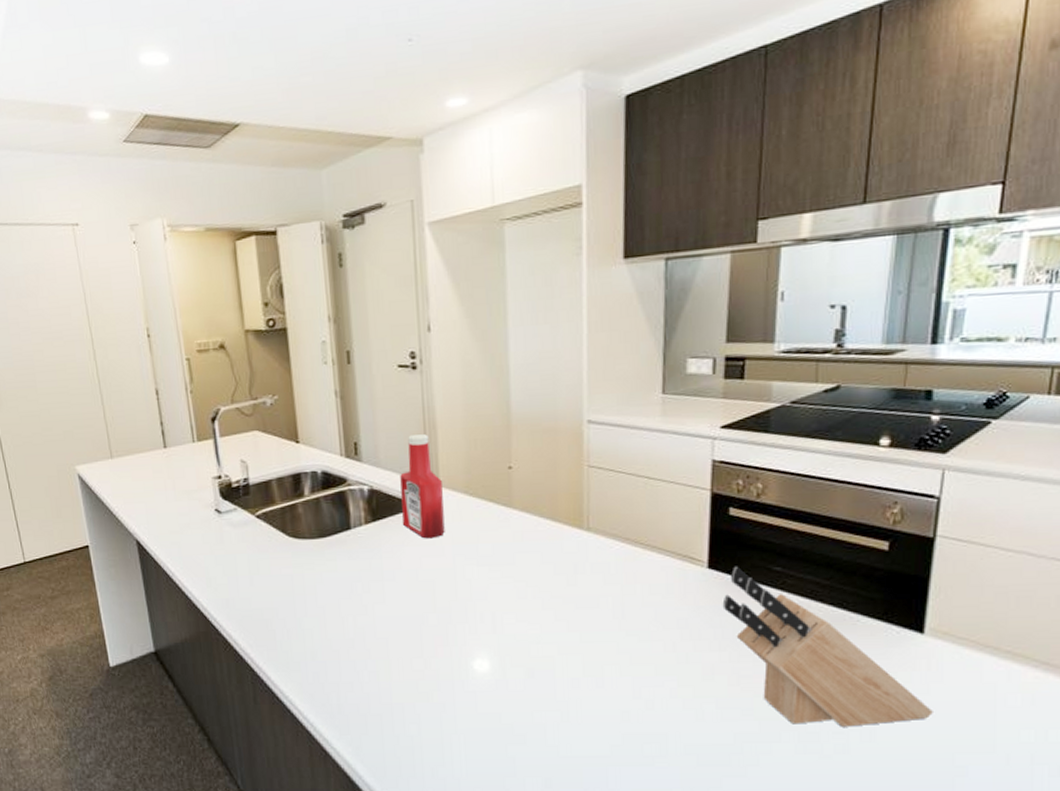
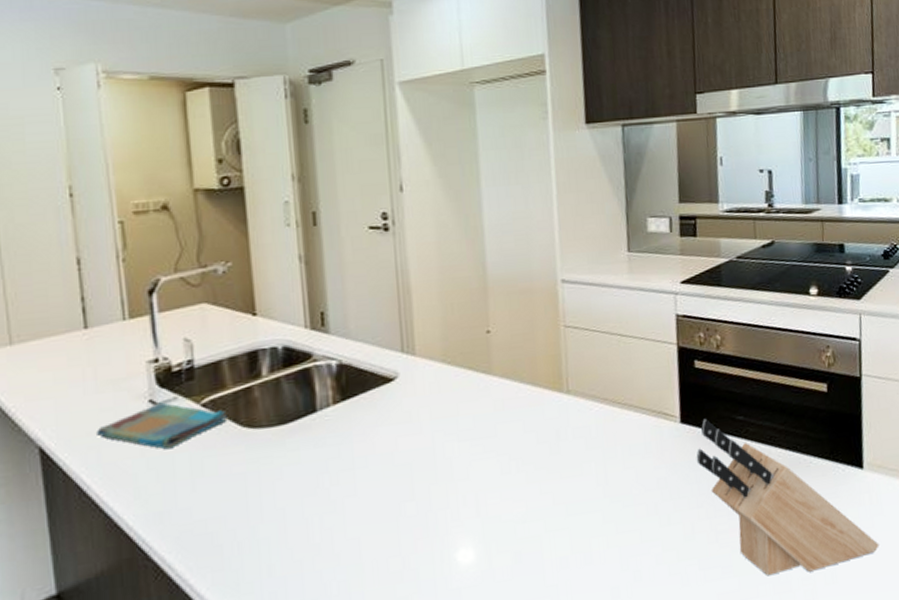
dish towel: none [177,511,277,549] -> present [97,402,227,449]
ketchup bottle: present [400,433,445,539] -> none [372,299,422,416]

